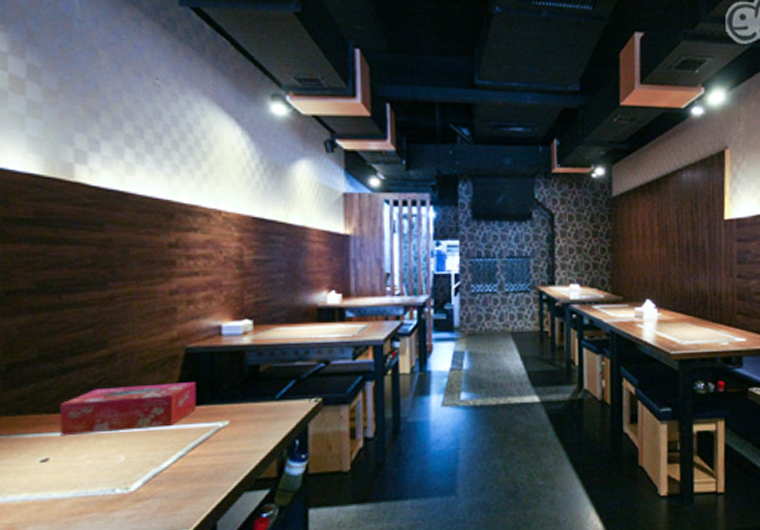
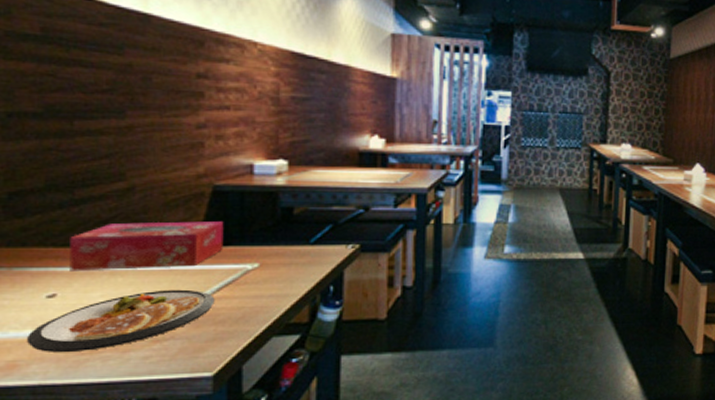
dish: none [24,449,190,515] -> present [27,289,215,352]

